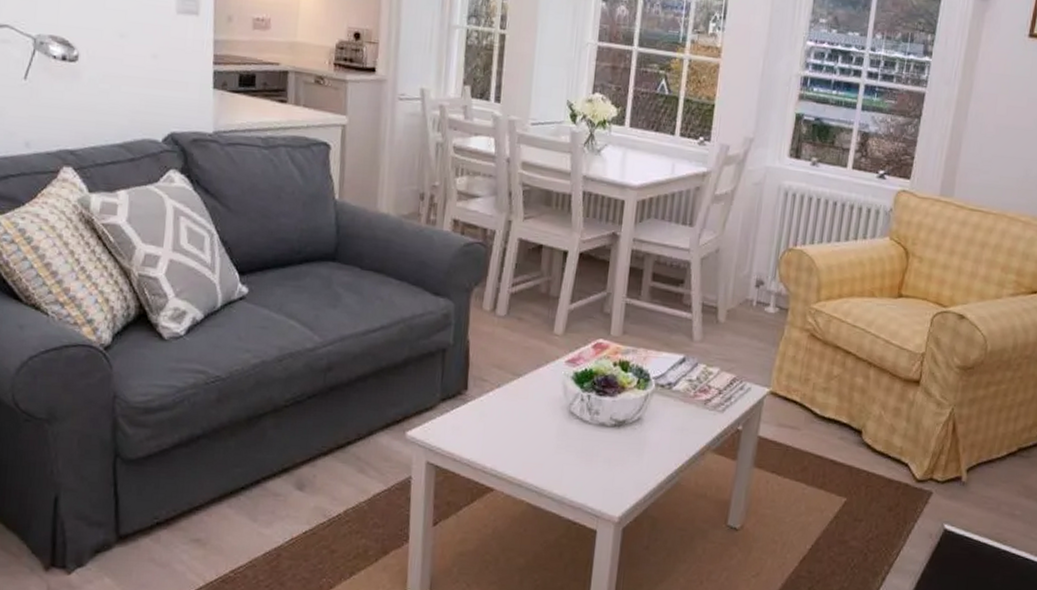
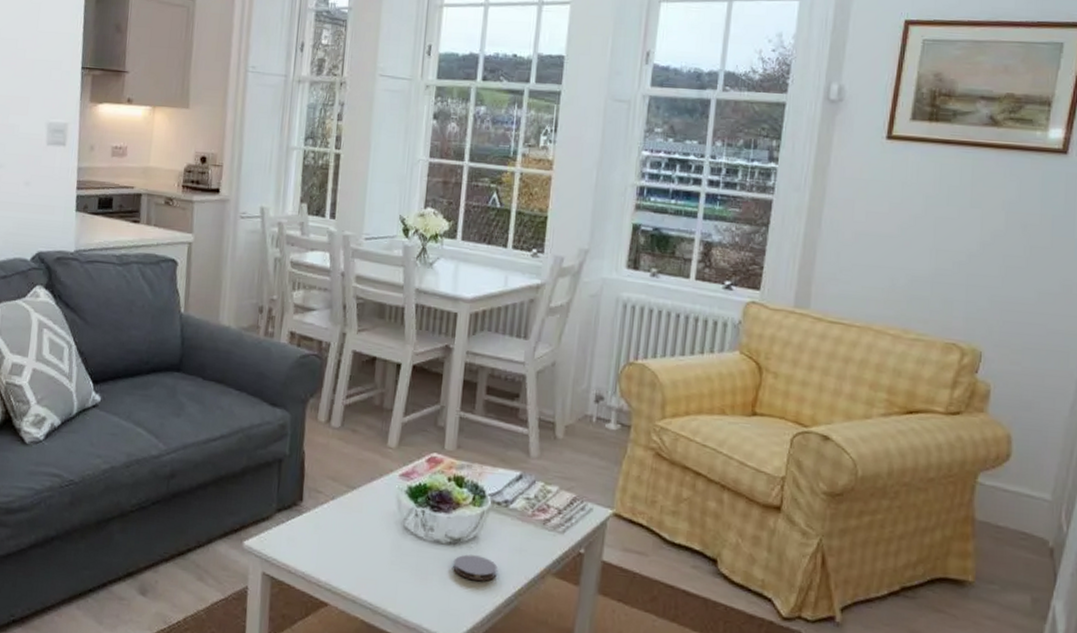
coaster: none [617,435,660,460] -> present [453,554,498,581]

